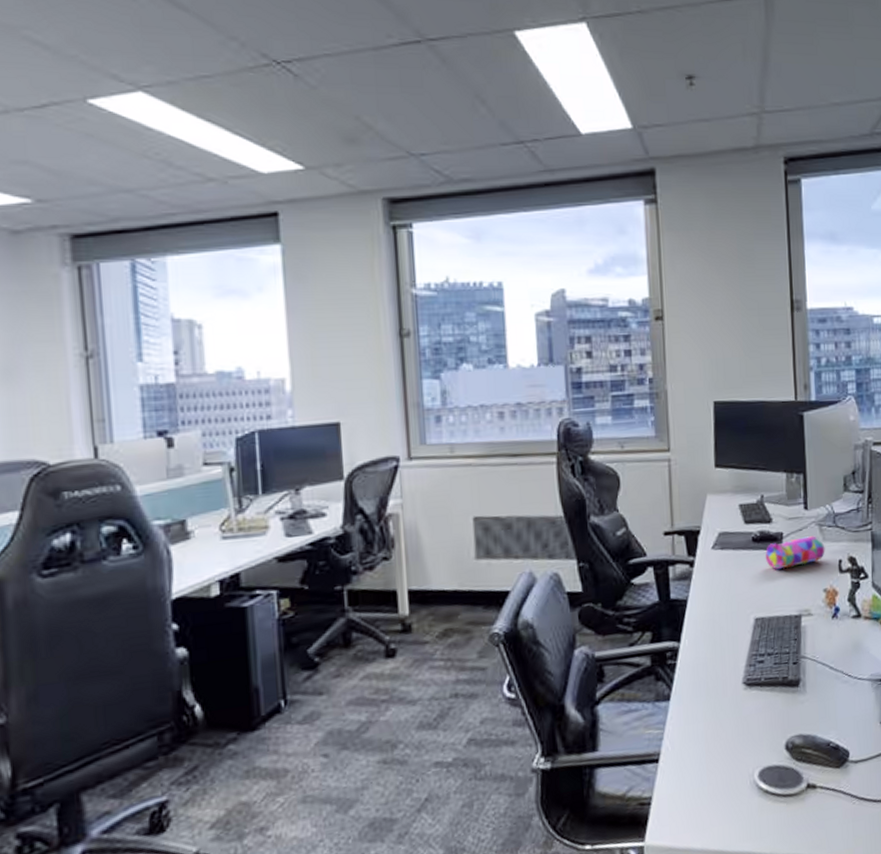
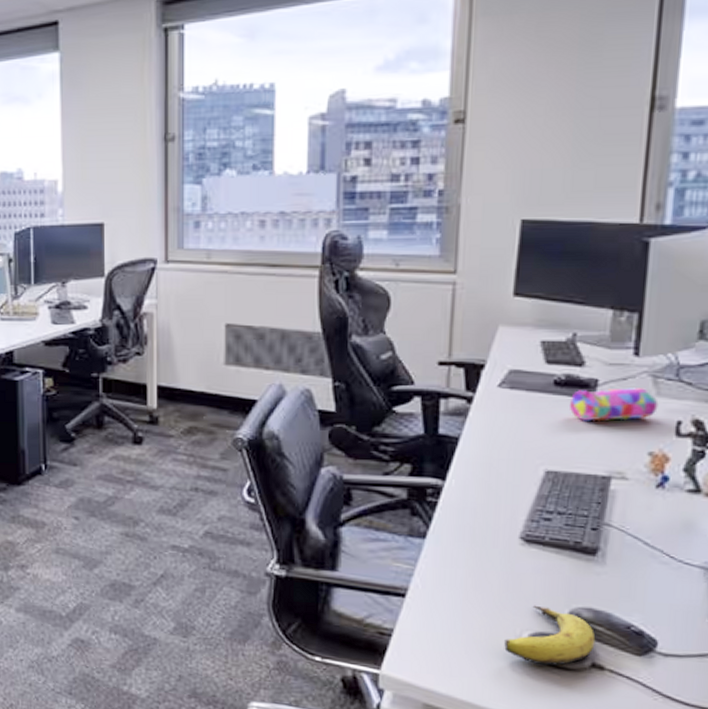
banana: none [741,742,808,798] -> present [504,605,596,666]

